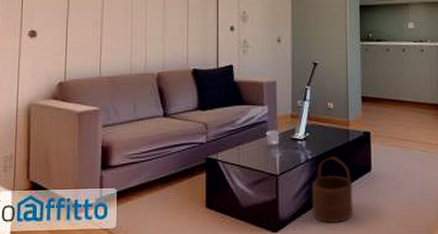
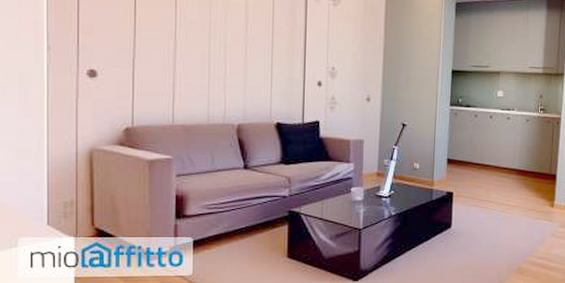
wooden bucket: present [311,157,353,223] -> none [392,214,433,273]

